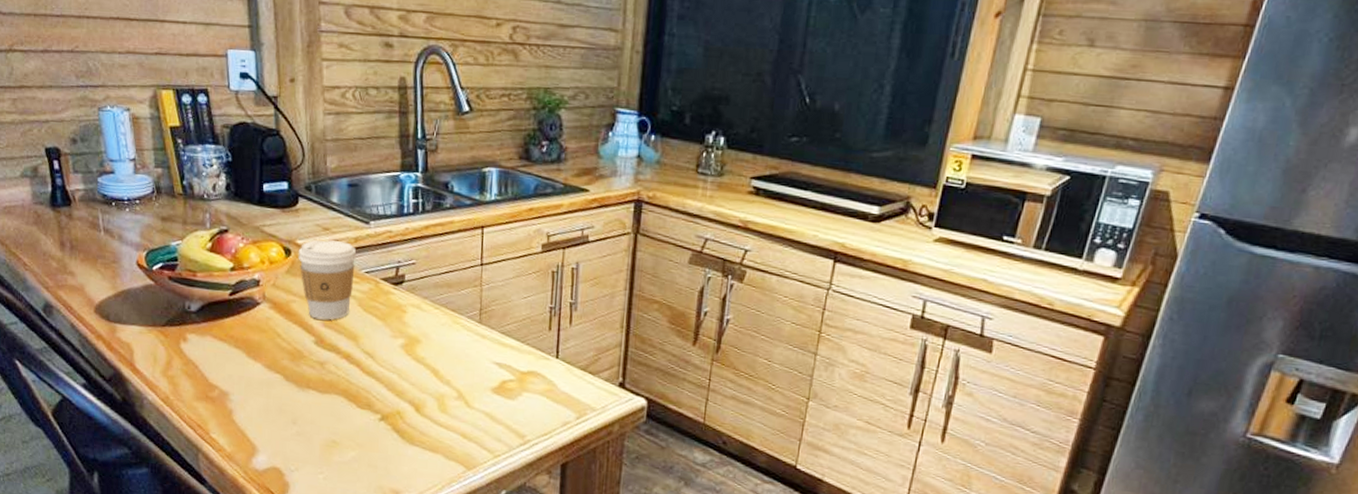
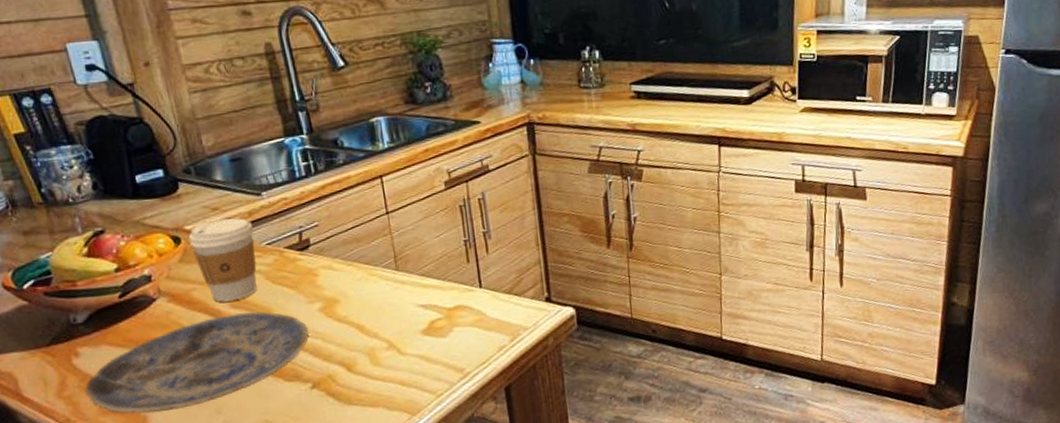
plate: none [186,332,388,411] -> present [85,311,309,414]

